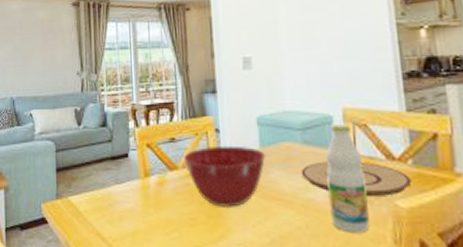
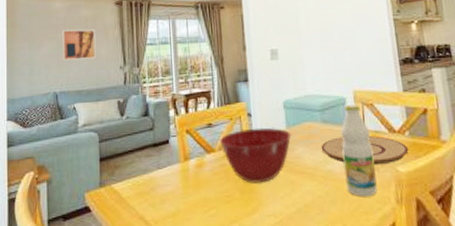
wall art: none [18,31,53,65] -> present [61,28,96,61]

